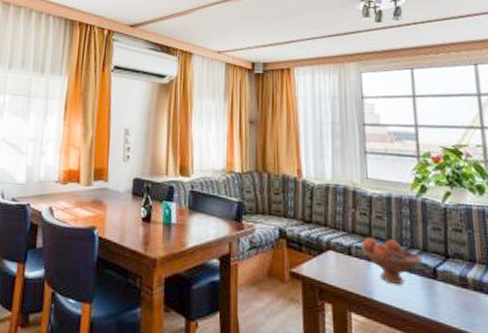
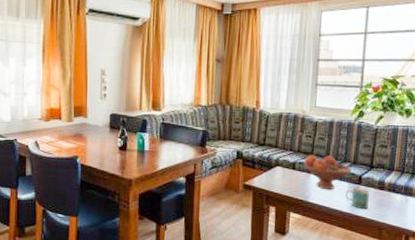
mug: none [419,284,452,315] -> present [345,188,370,210]

